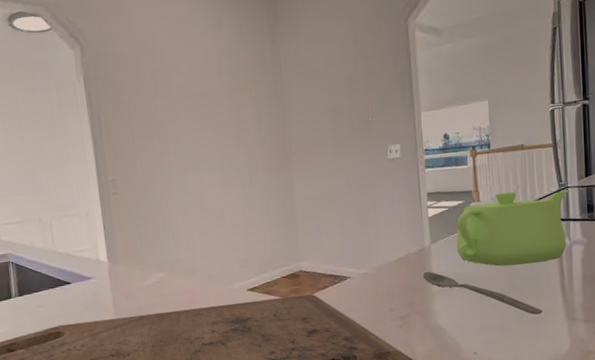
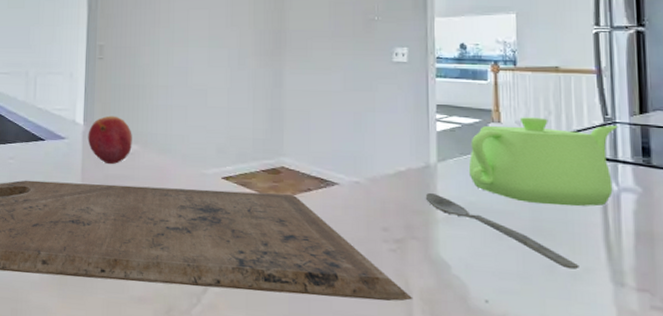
fruit: none [113,248,159,296] -> present [87,115,132,165]

